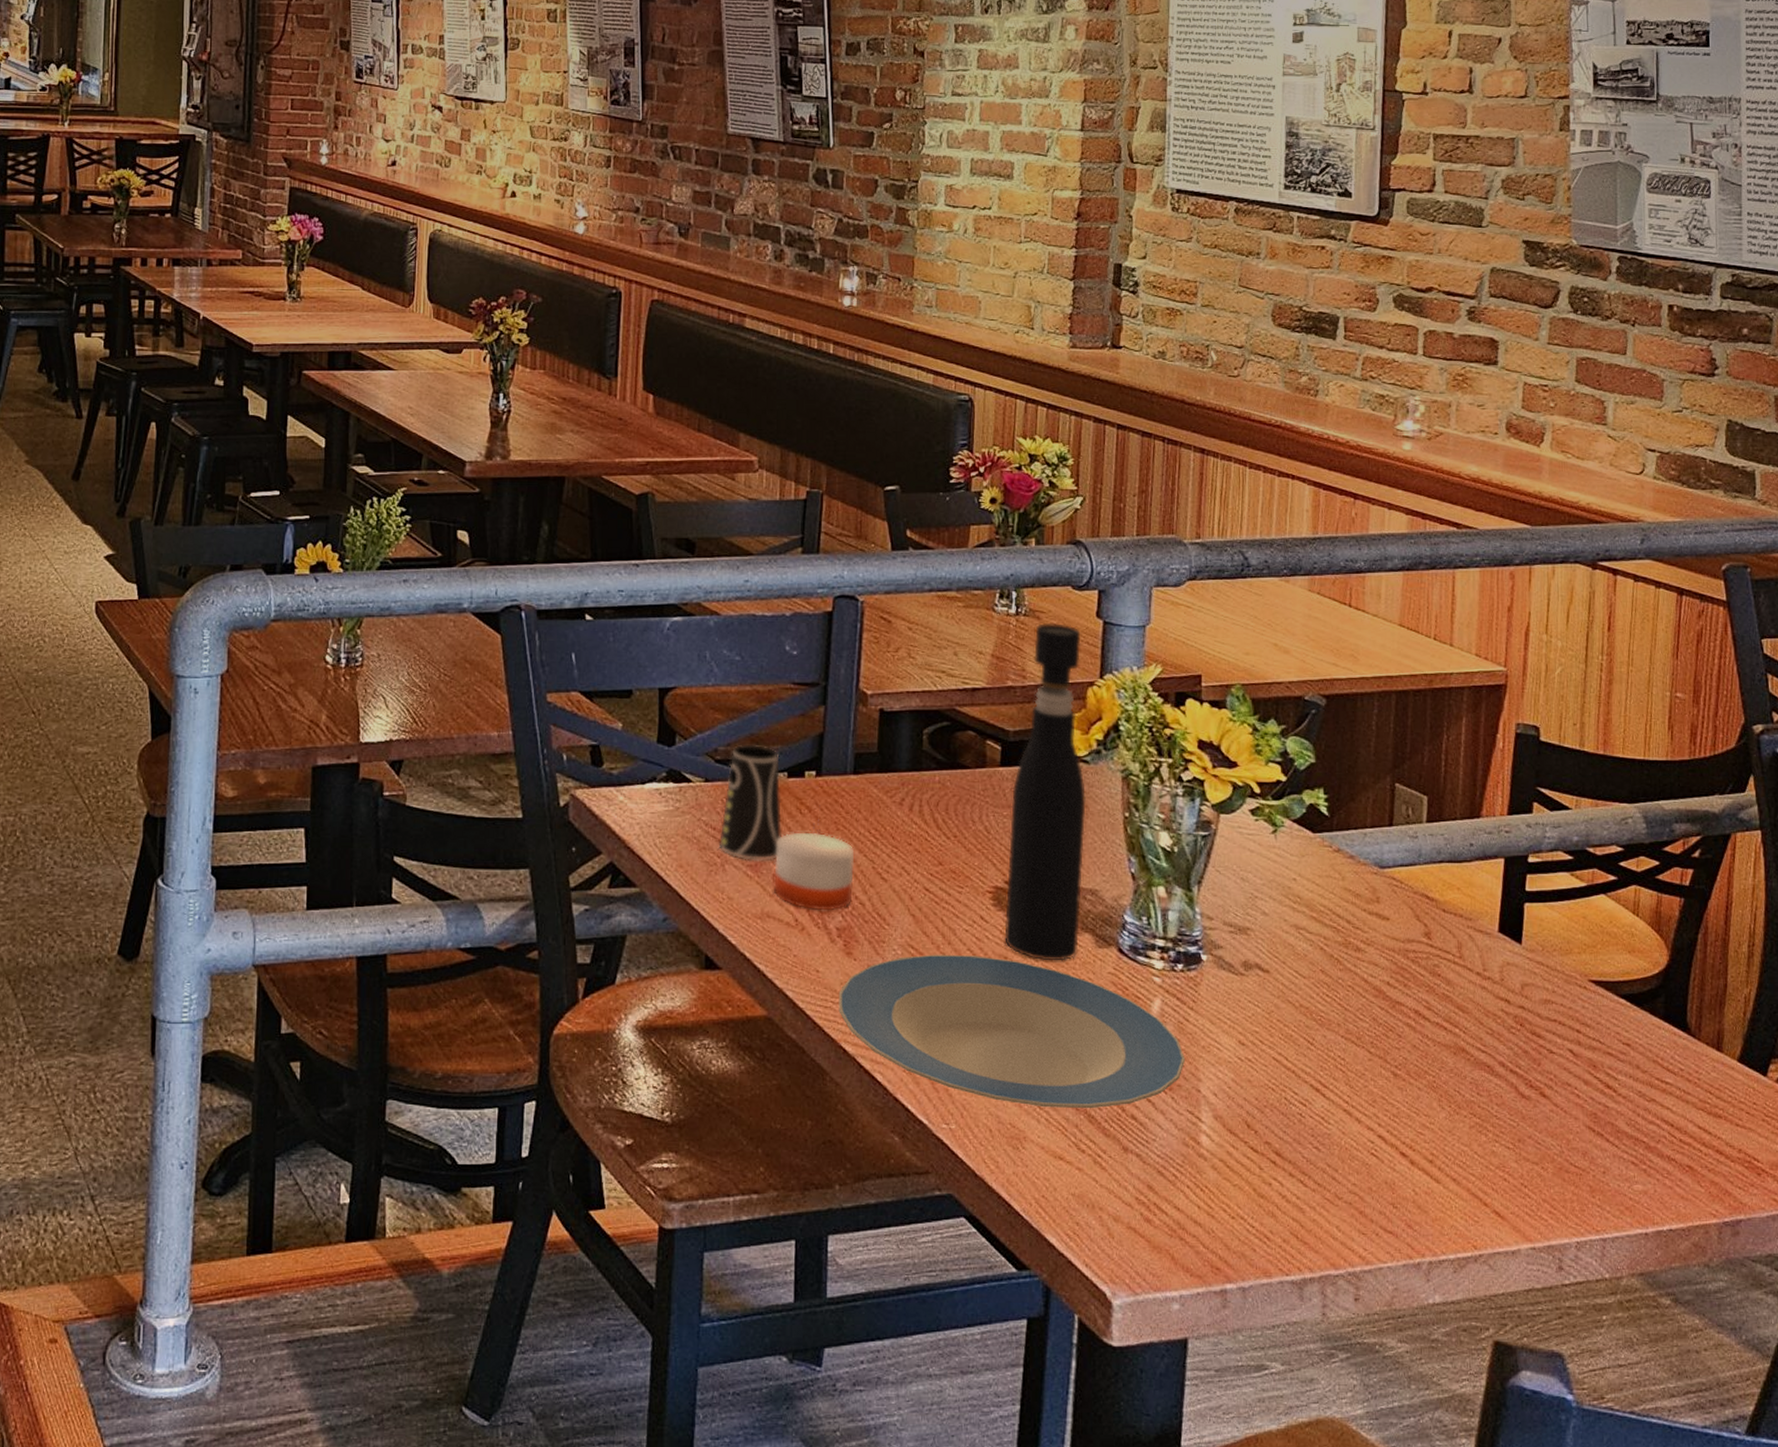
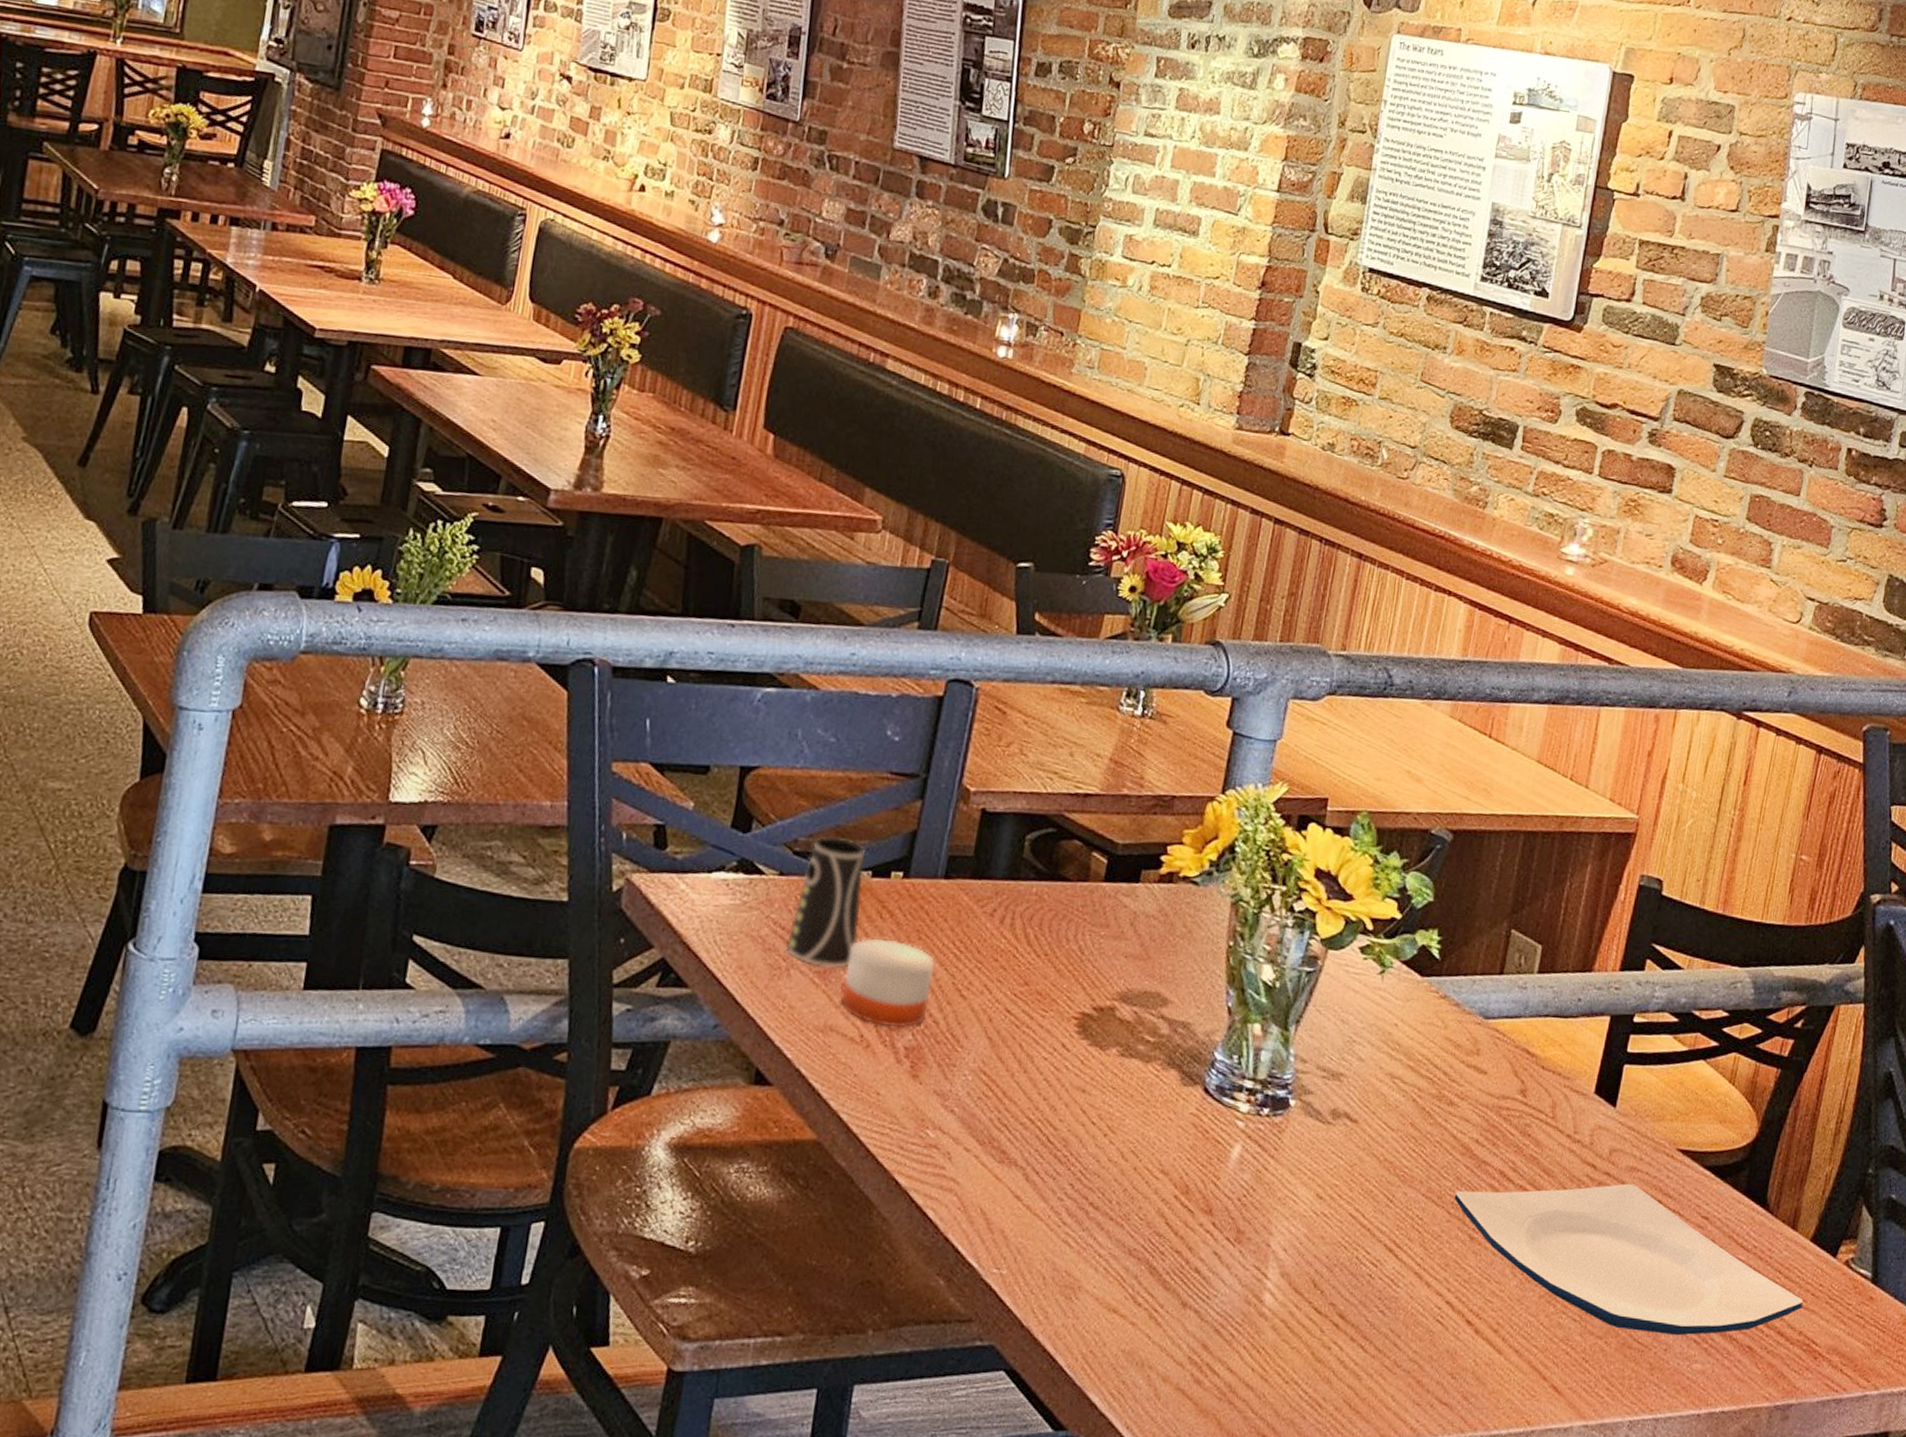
plate: present [838,954,1186,1109] -> none [895,1082,1259,1260]
pepper grinder: present [1004,623,1086,961] -> none [1084,728,1208,1098]
plate: none [1373,1015,1738,1158] -> present [1454,1183,1803,1336]

